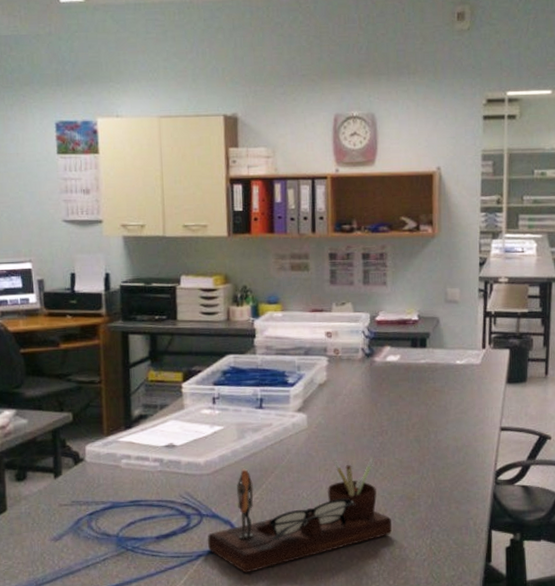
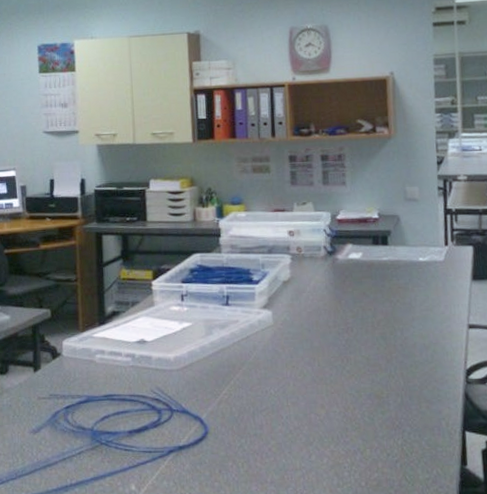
desk organizer: present [208,457,392,573] -> none [178,354,361,470]

